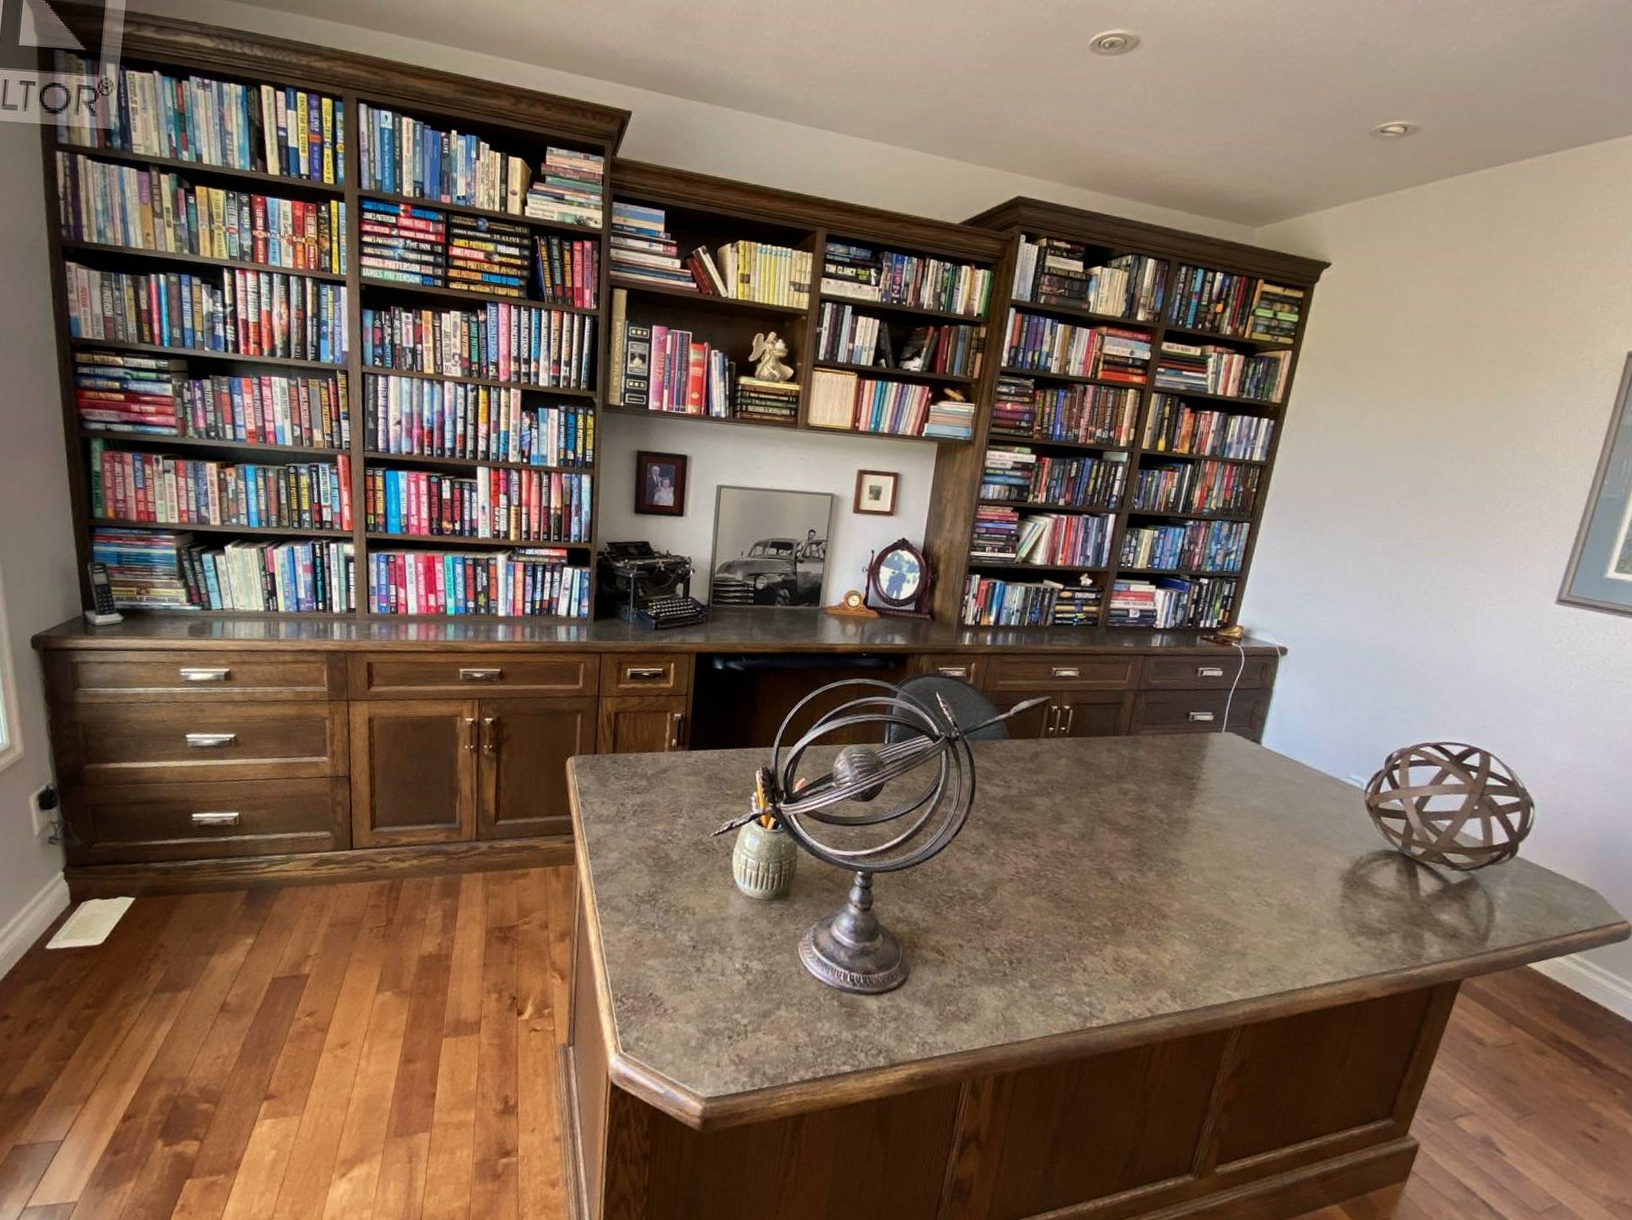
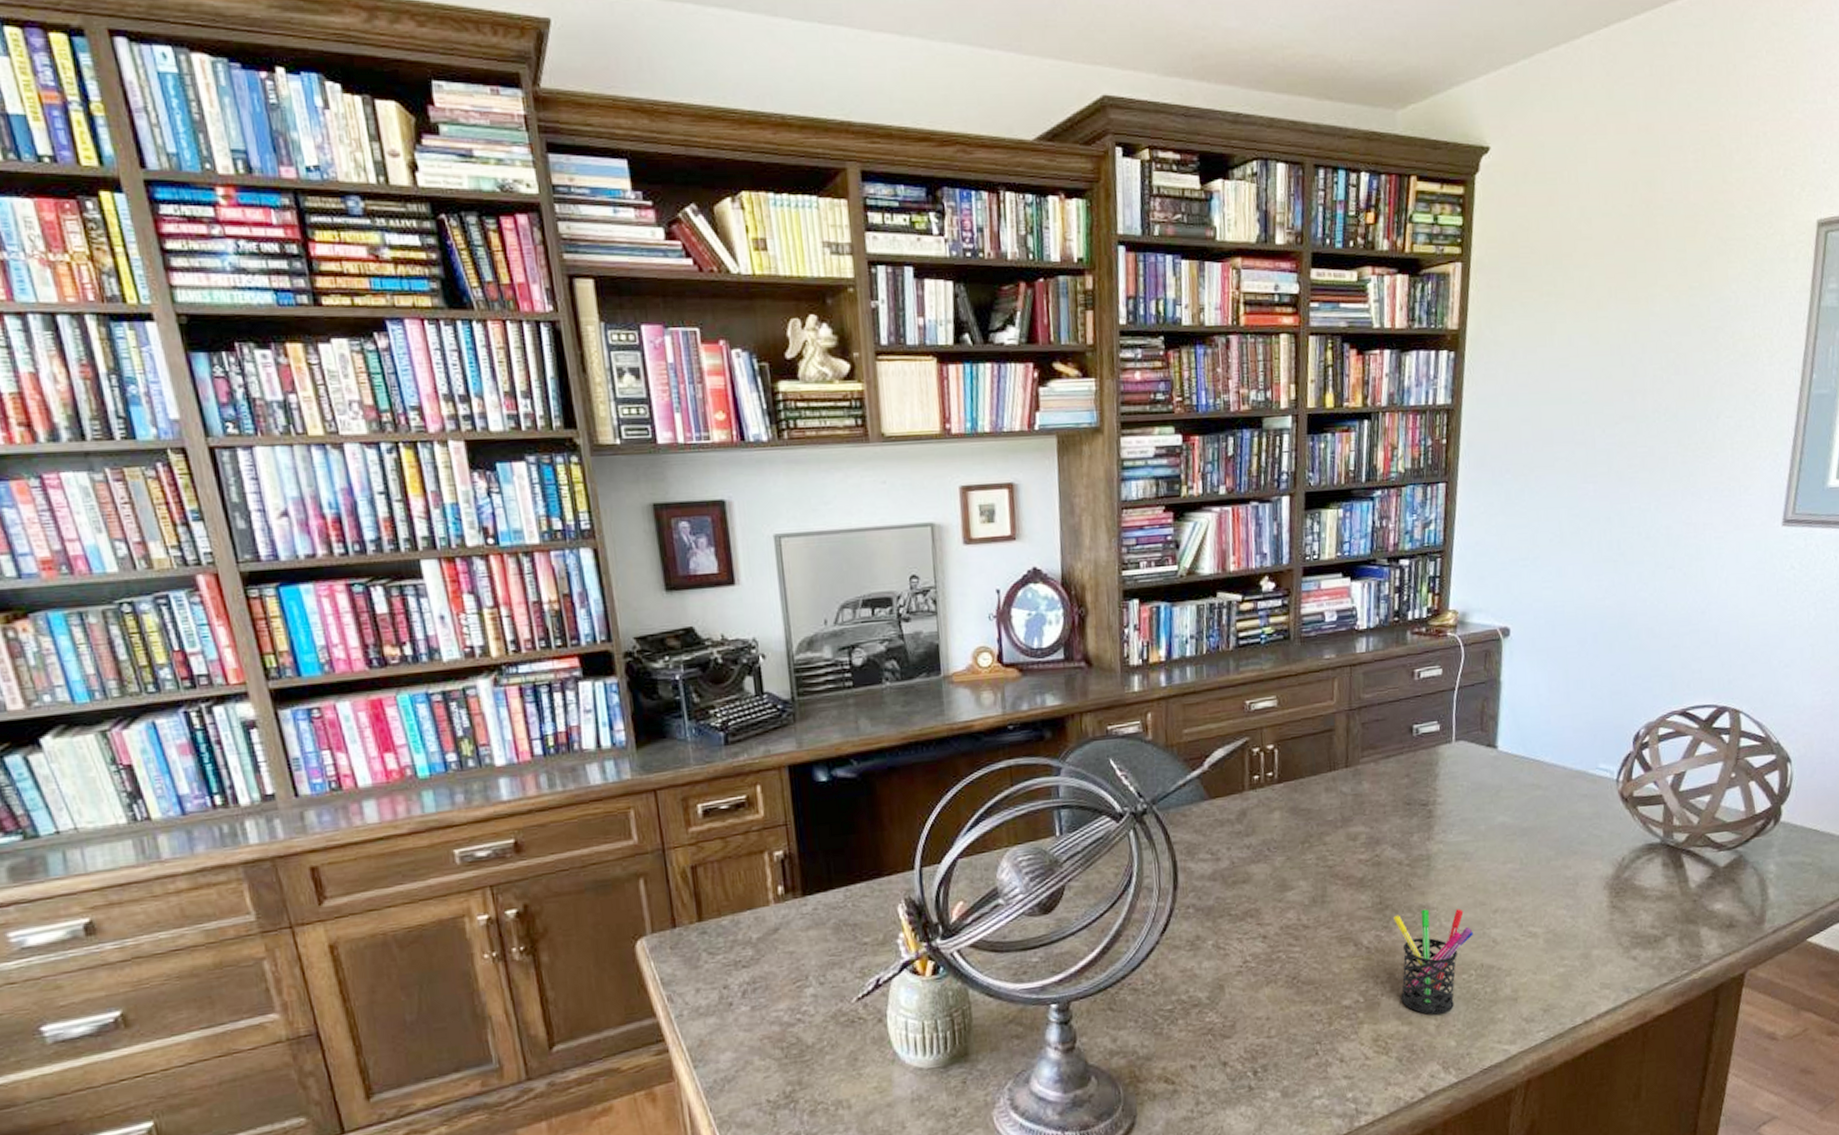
pen holder: none [1143,862,1215,952] -> present [1393,909,1473,1015]

